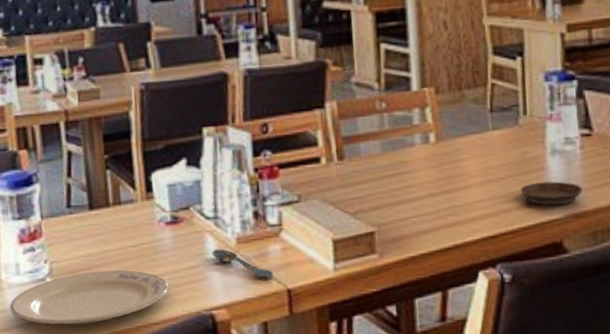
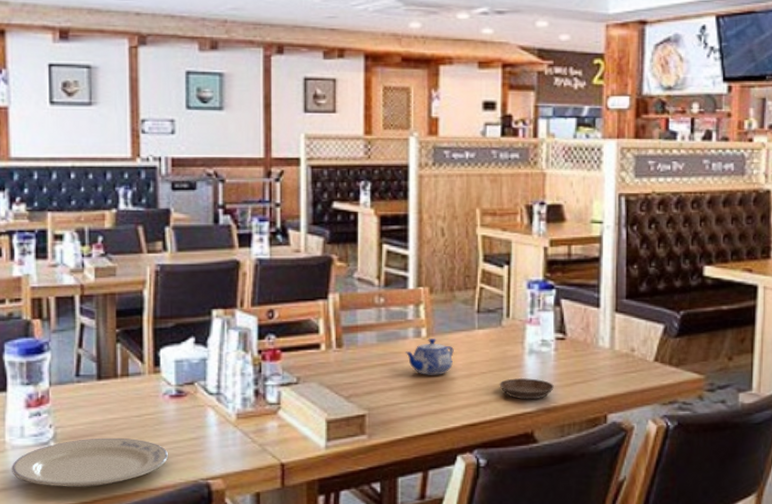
spoon: present [212,249,274,279] -> none [212,423,269,453]
teapot: none [413,144,467,185] -> present [405,338,454,375]

